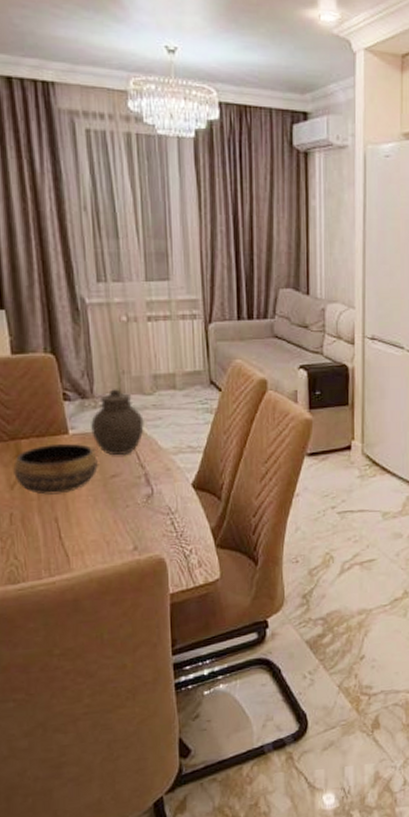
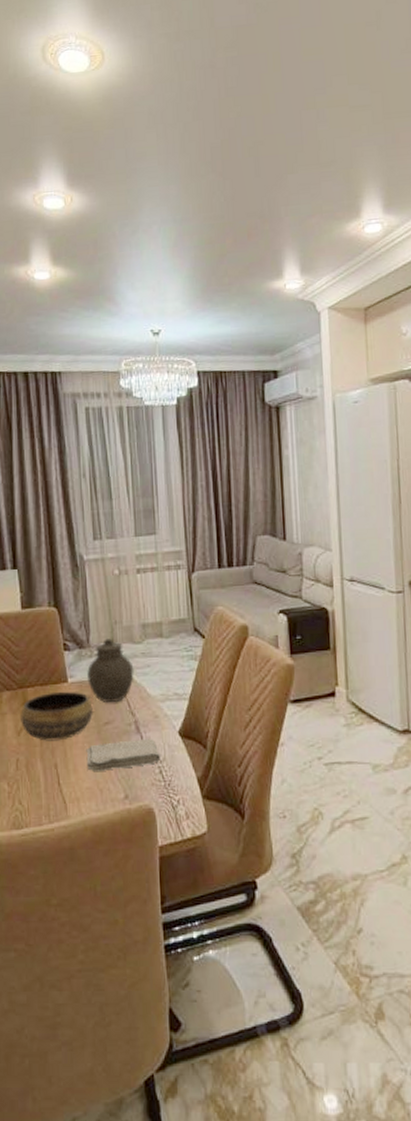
washcloth: none [90,491,173,524] -> present [86,739,161,771]

